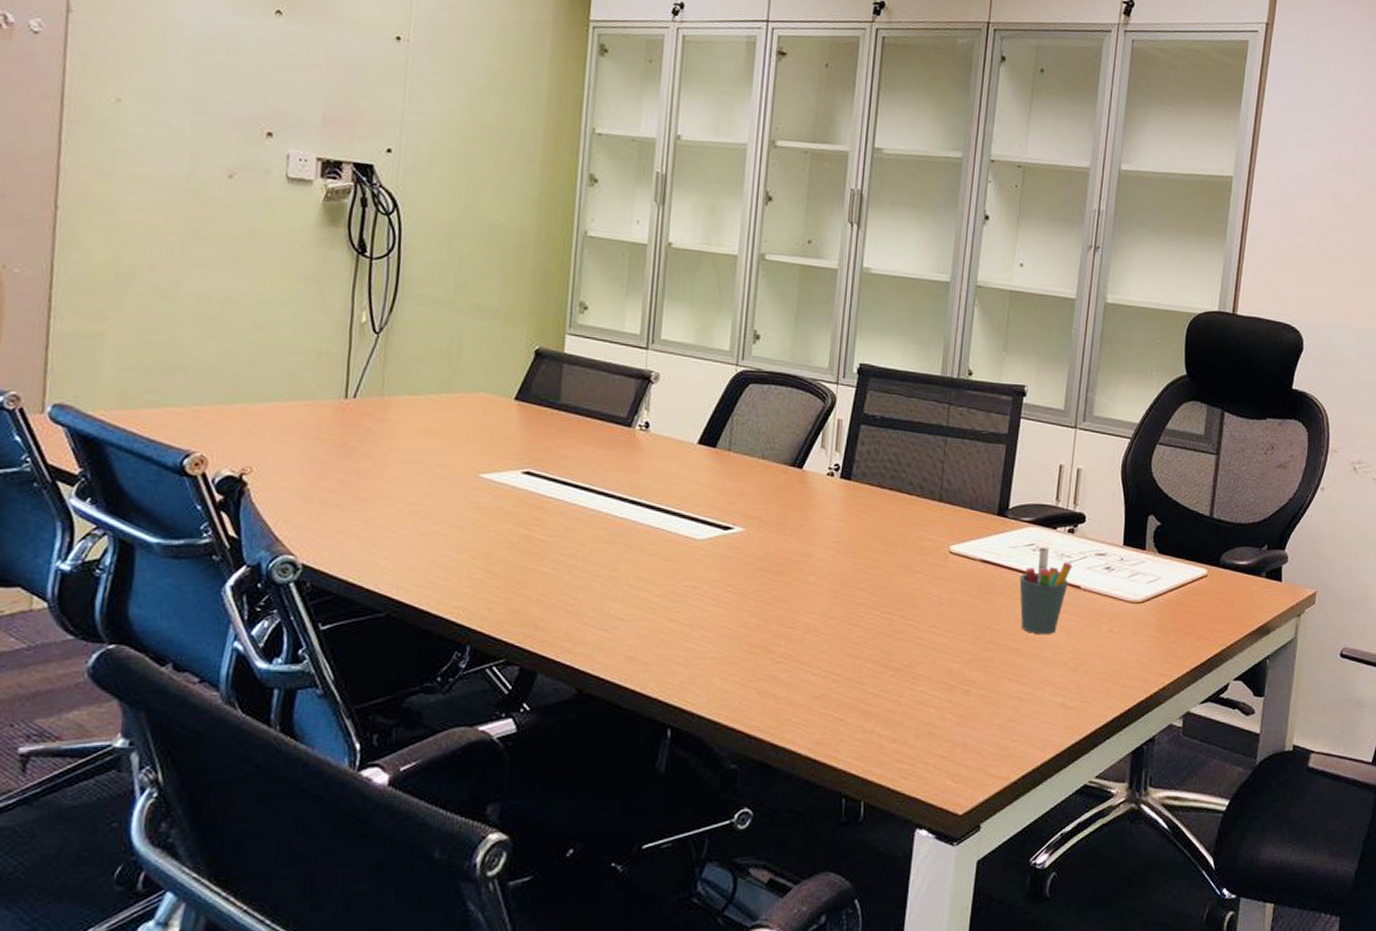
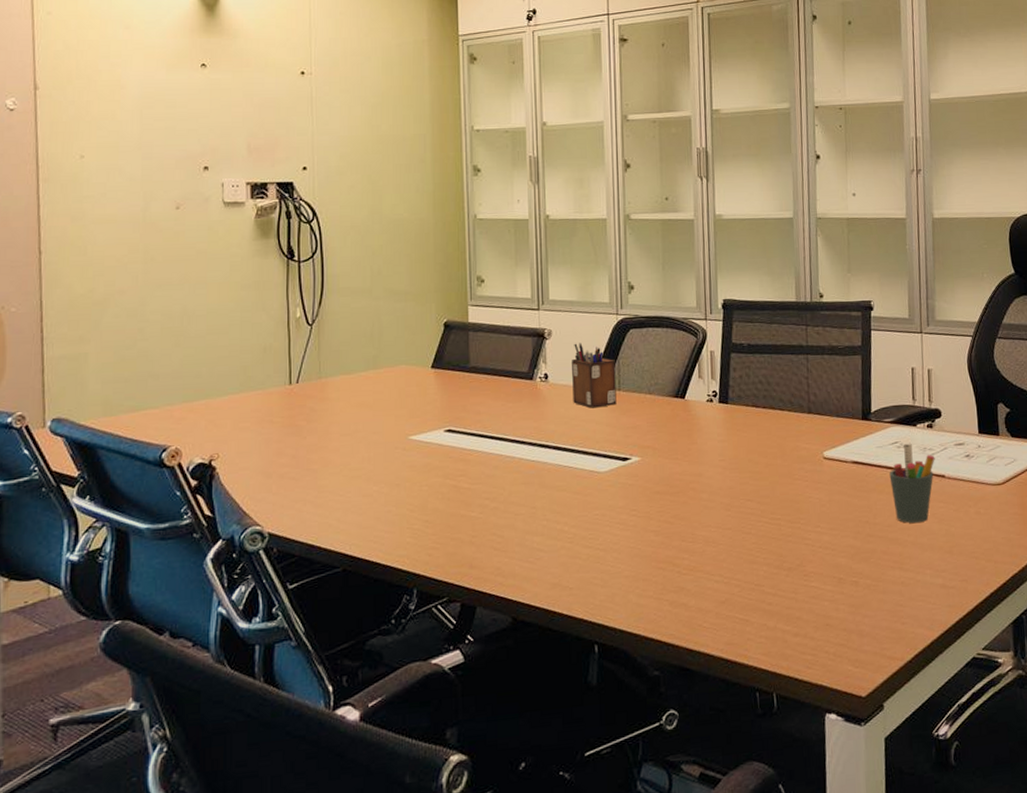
desk organizer: none [675,392,729,468] -> present [572,343,617,408]

